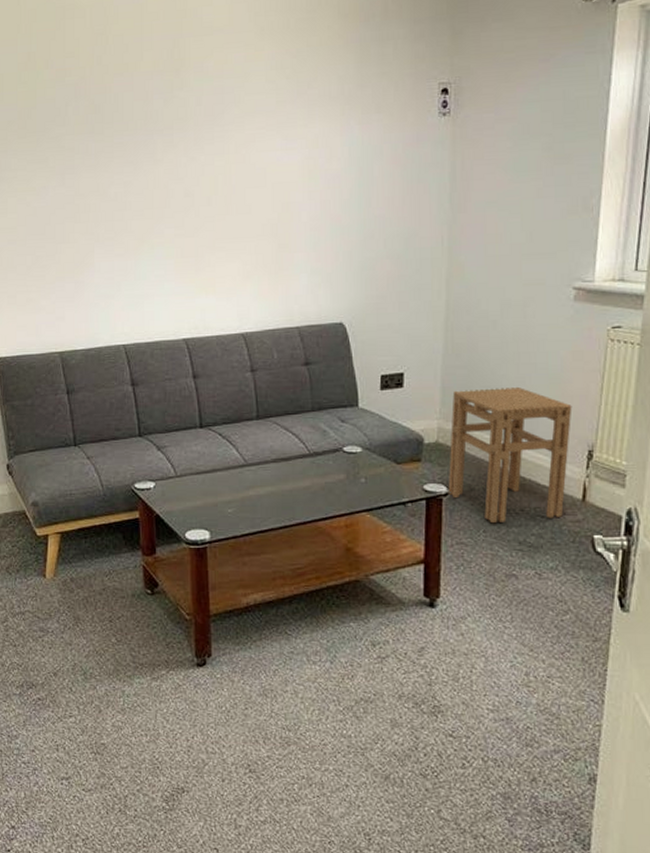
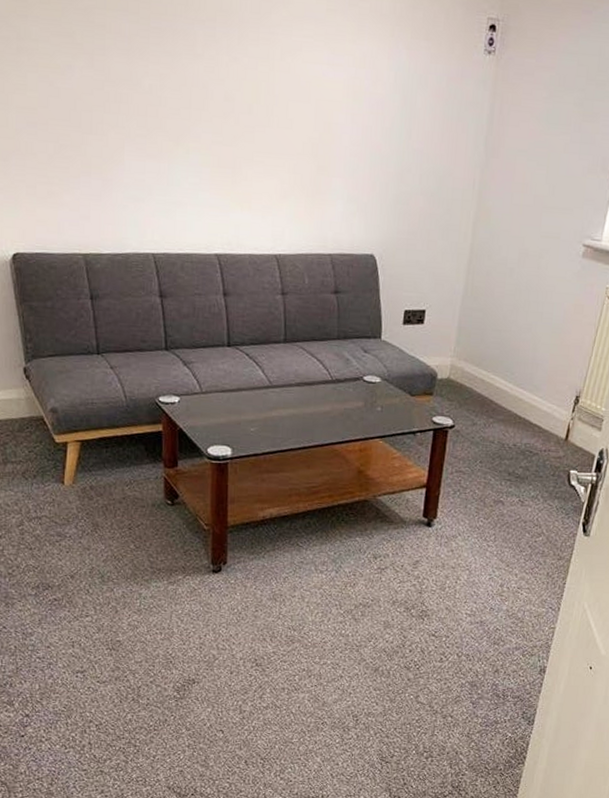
stool: present [448,386,572,524] -> none [453,331,568,456]

